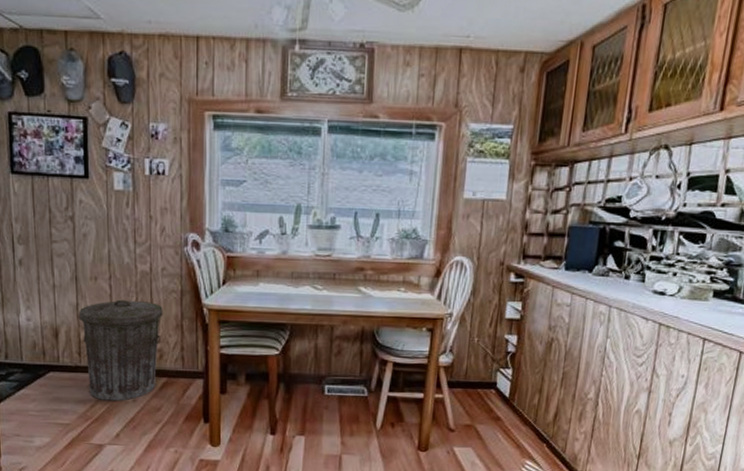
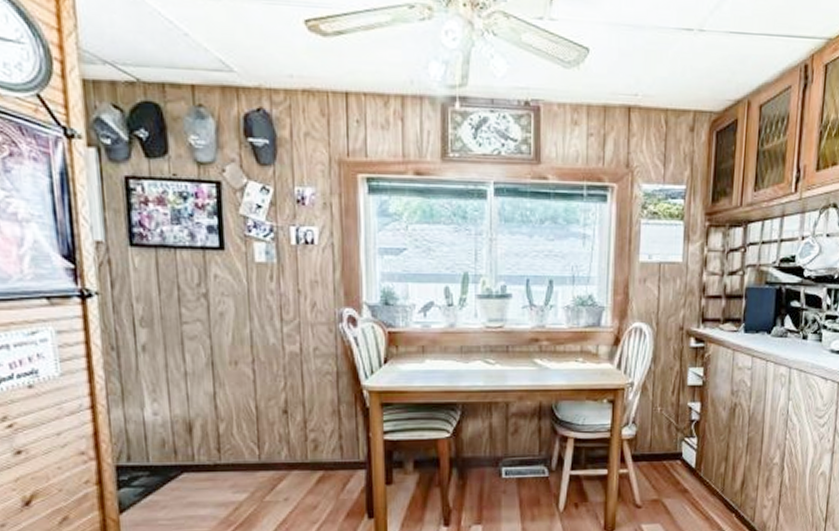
trash can: present [78,299,163,401] -> none [216,385,317,502]

